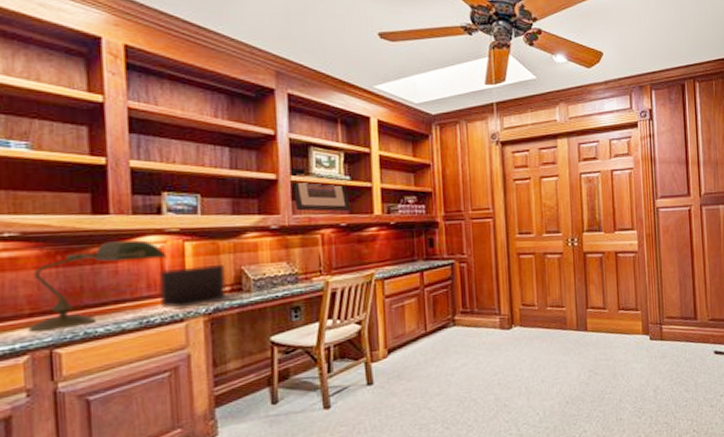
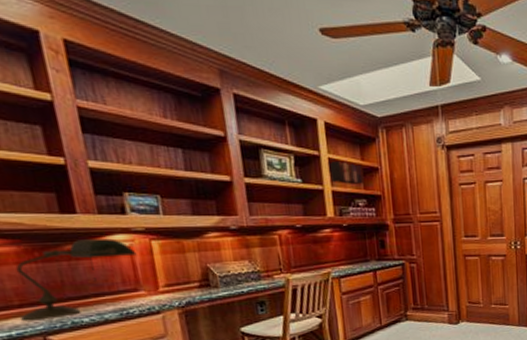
laptop computer: present [158,265,243,311] -> none [131,262,212,304]
picture frame: present [290,168,351,212] -> none [244,170,305,214]
books: none [379,156,415,182] -> present [329,159,365,185]

